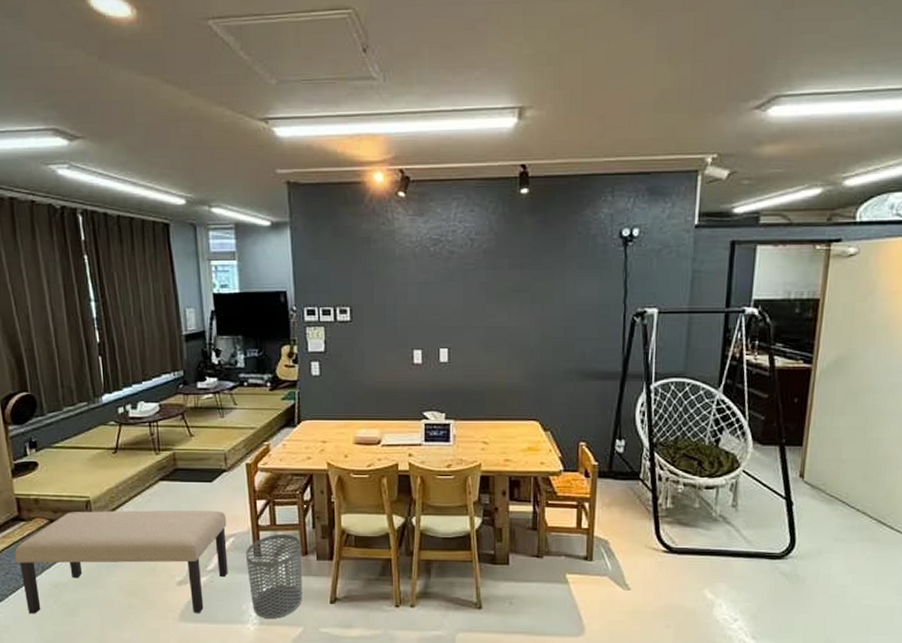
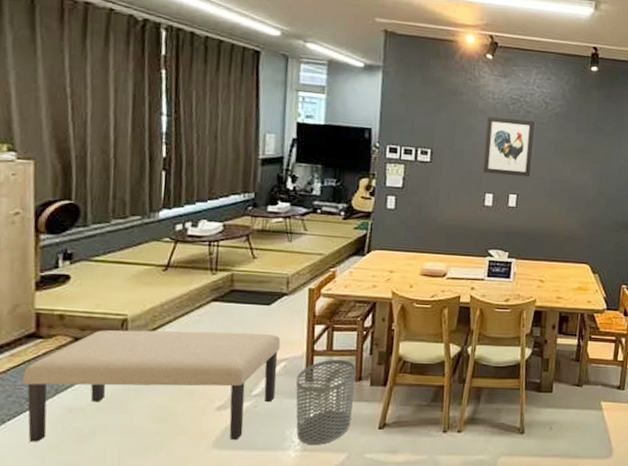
wall art: none [407,262,462,328] -> present [482,117,535,177]

